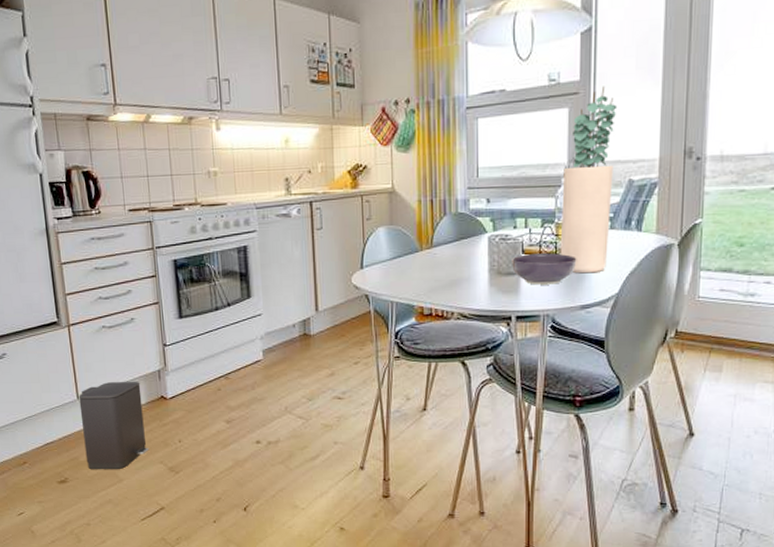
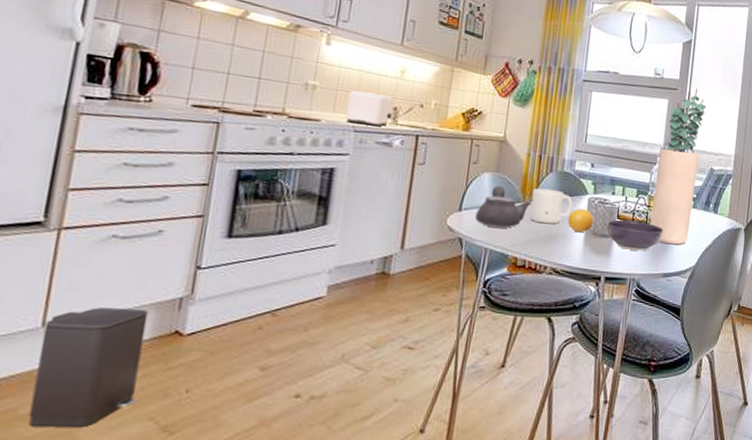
toaster: none [244,167,286,201] -> present [345,90,393,127]
teapot: none [377,238,430,280] -> present [475,185,532,228]
mug: none [429,233,472,270] -> present [530,188,573,224]
fruit: none [469,249,498,274] -> present [567,208,594,233]

